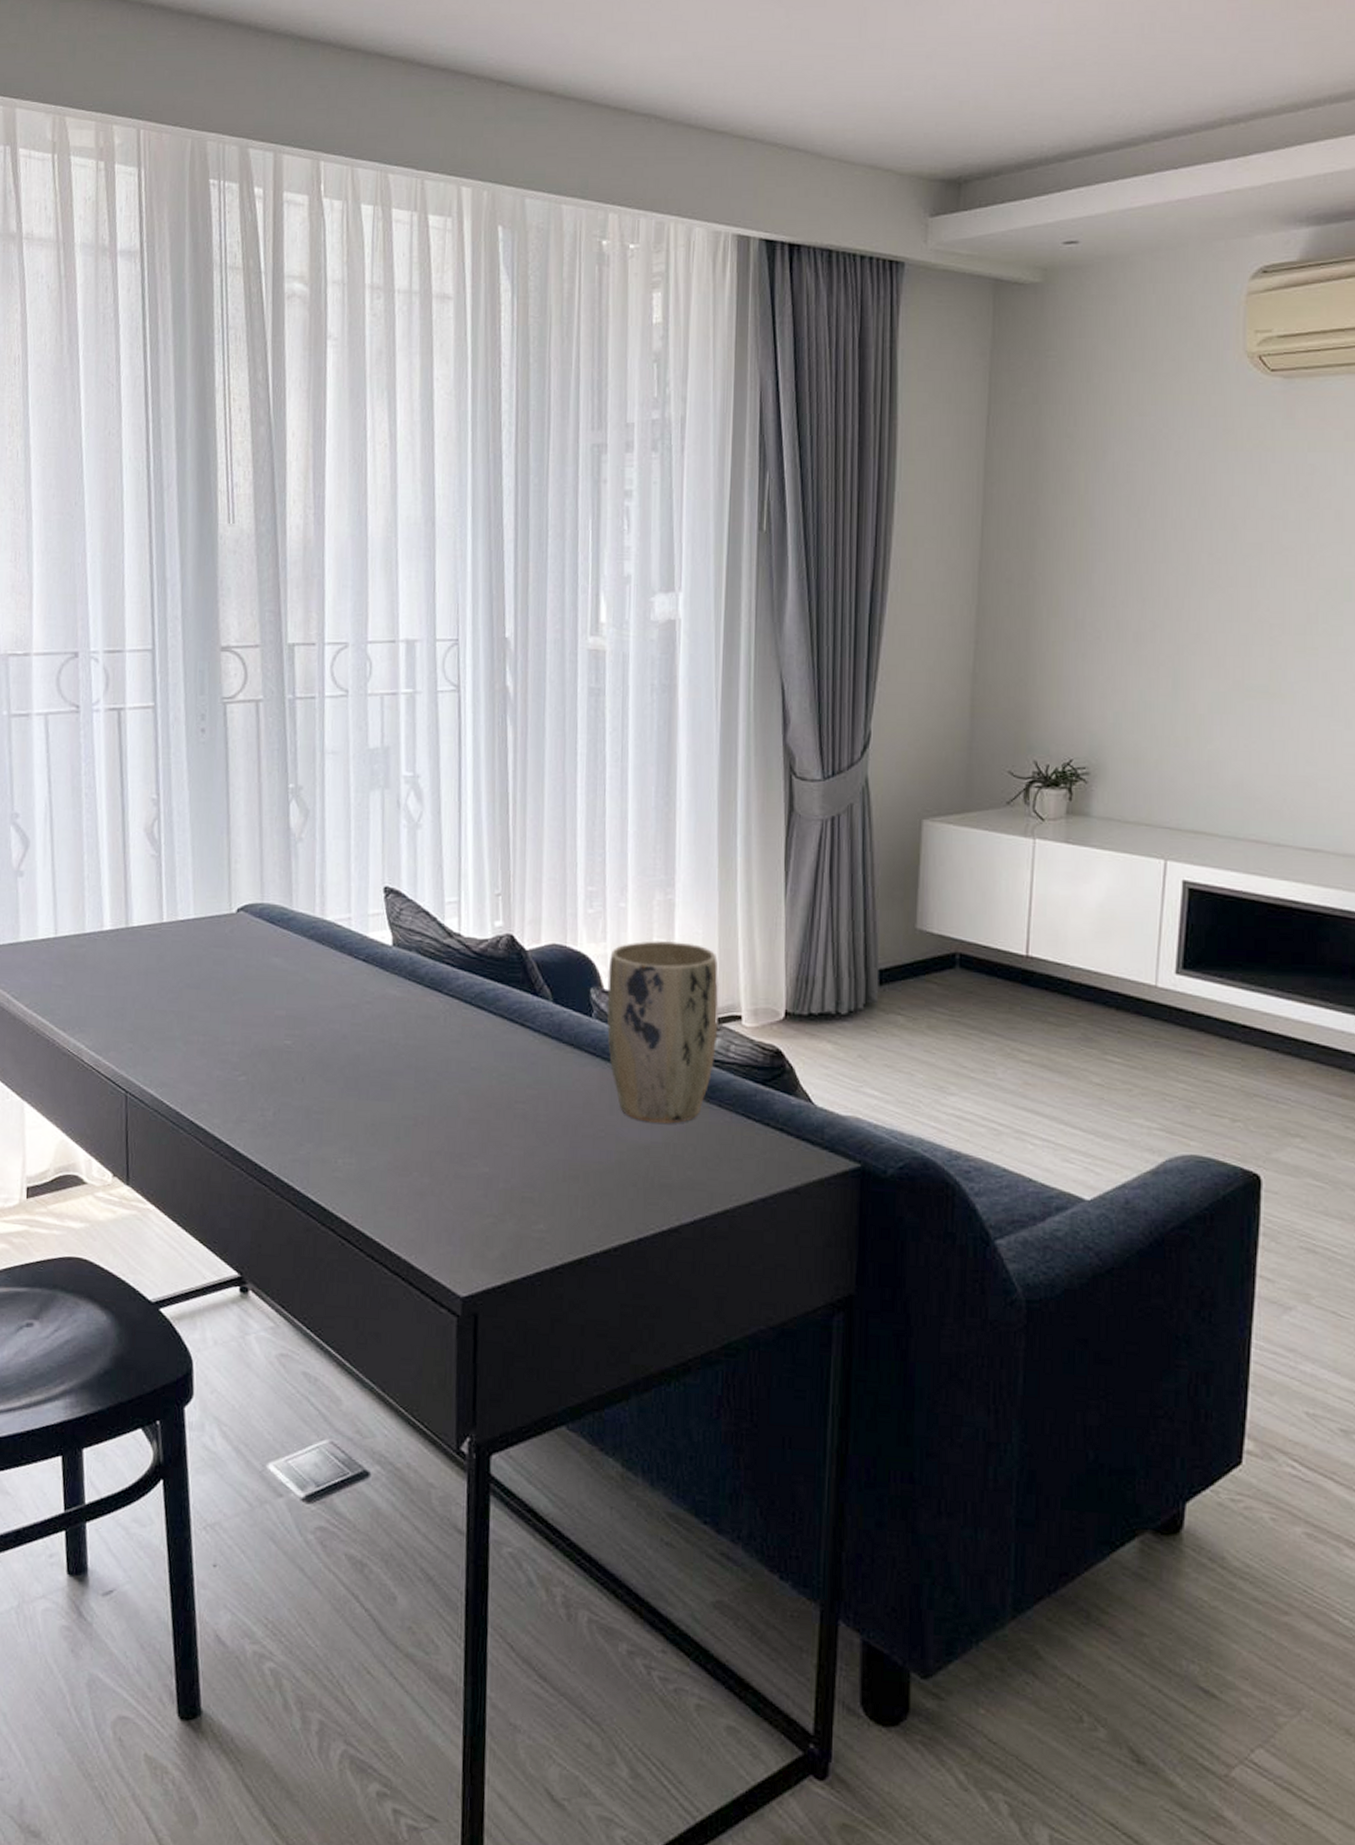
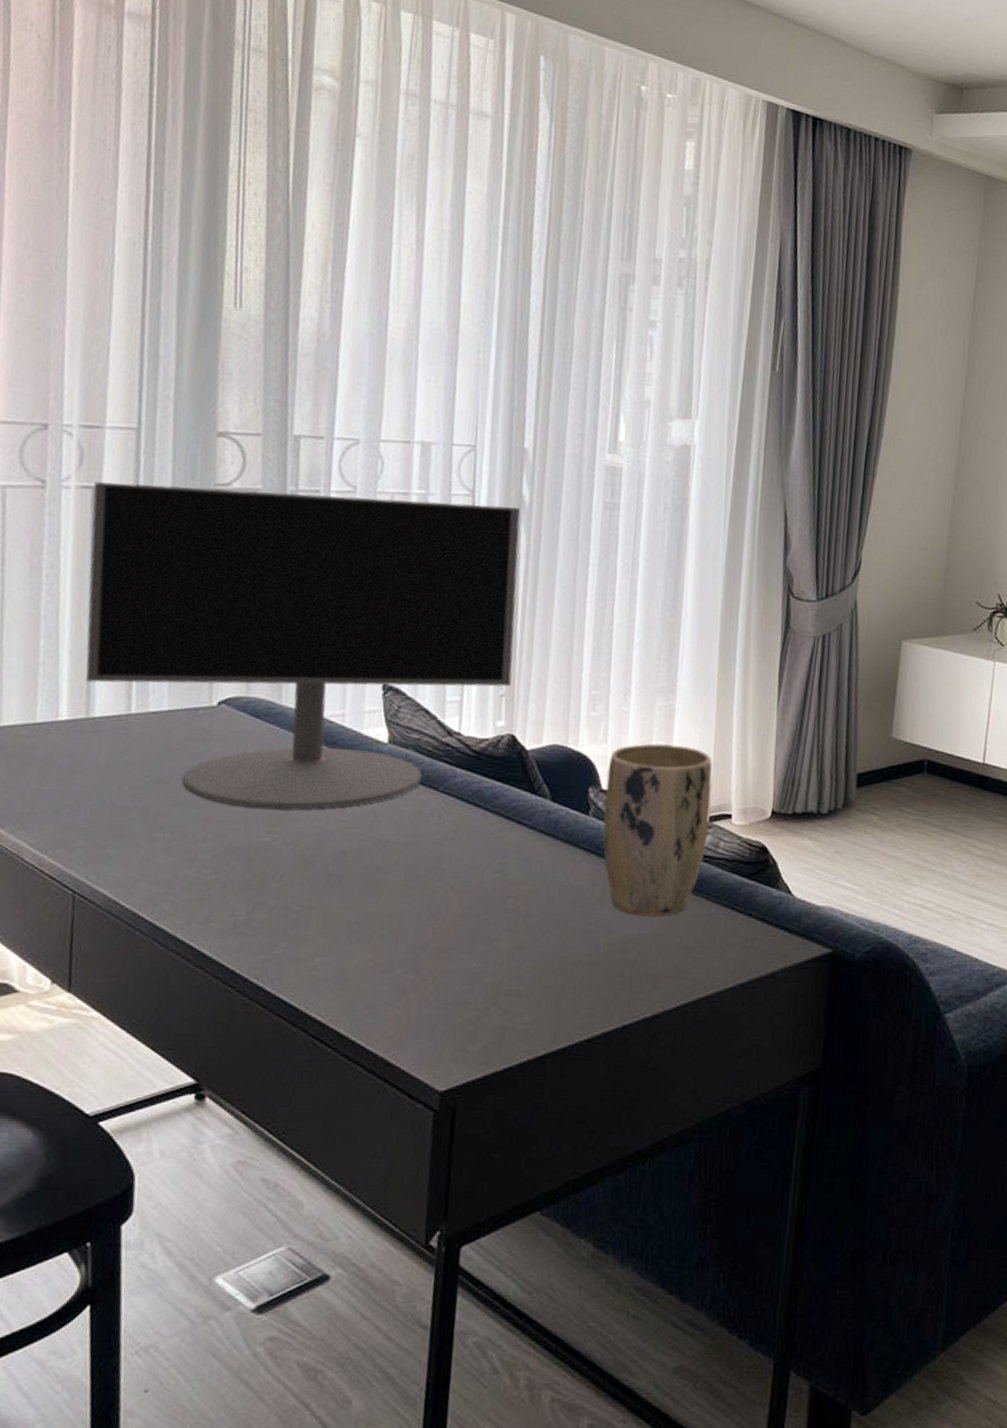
computer monitor: none [119,699,507,1014] -> present [86,482,521,810]

